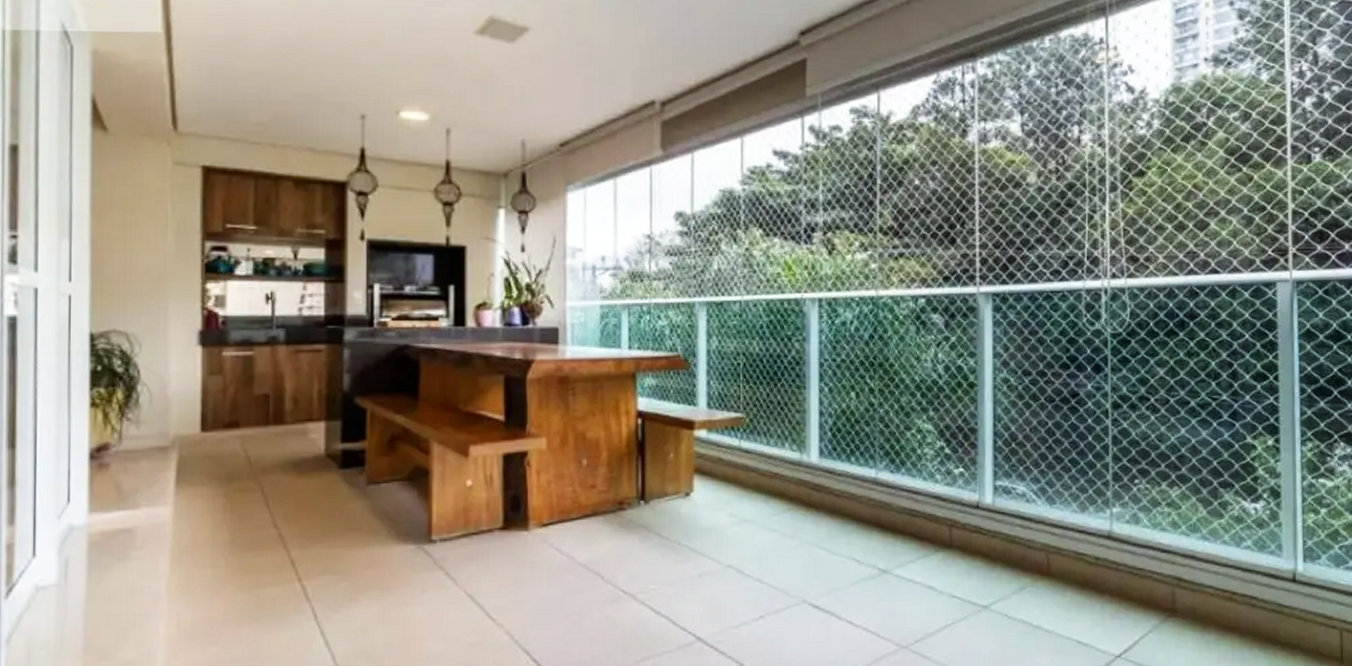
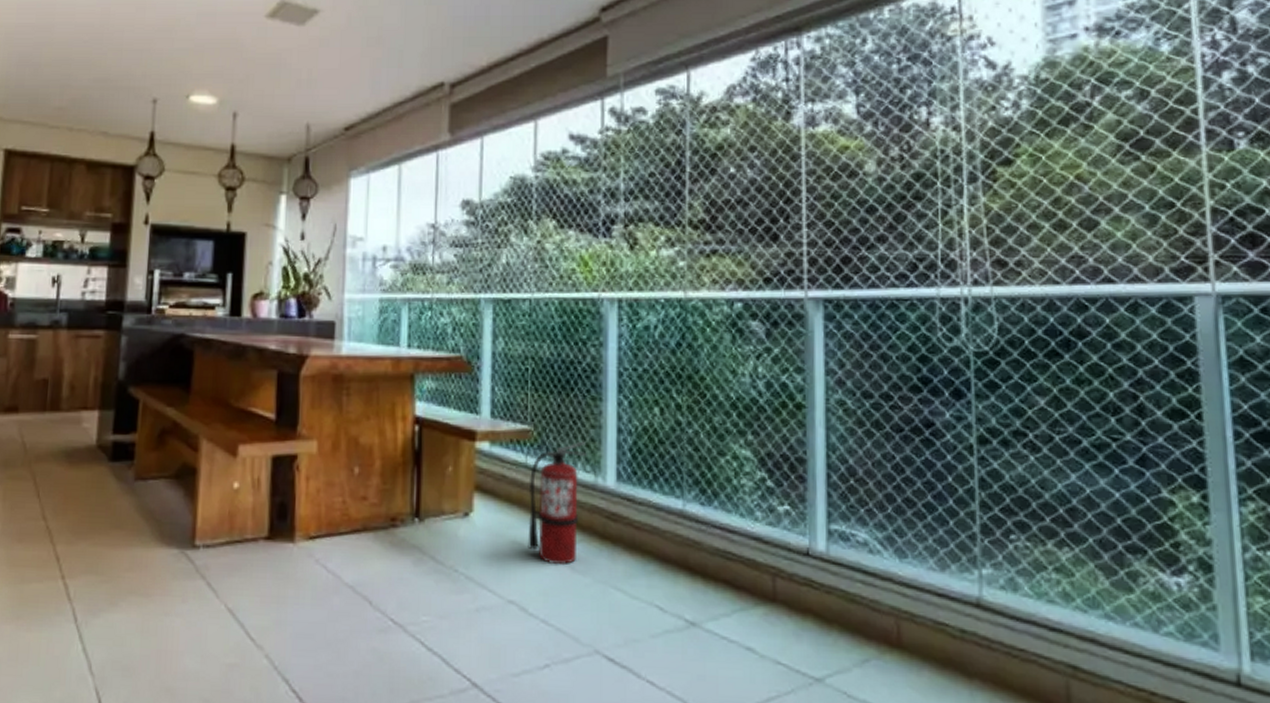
fire extinguisher: none [742,424,793,532] -> present [527,441,587,565]

